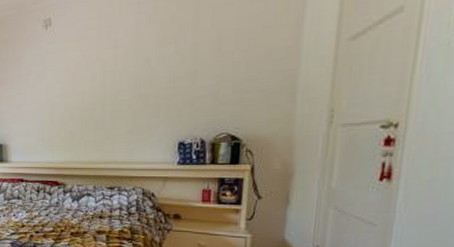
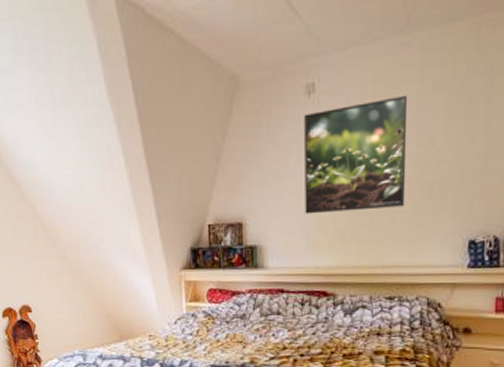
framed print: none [41,26,127,120] -> present [304,94,408,214]

